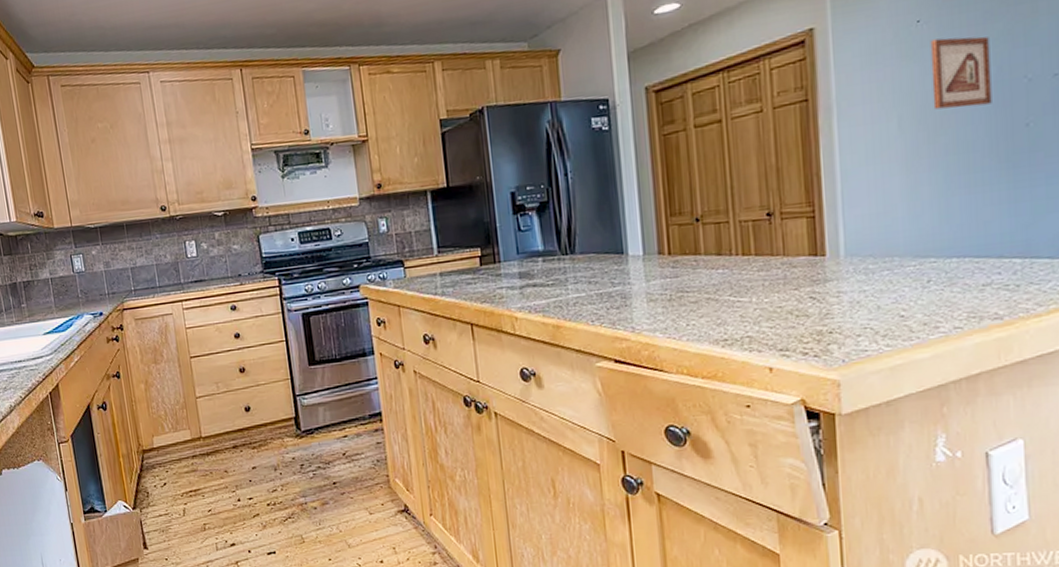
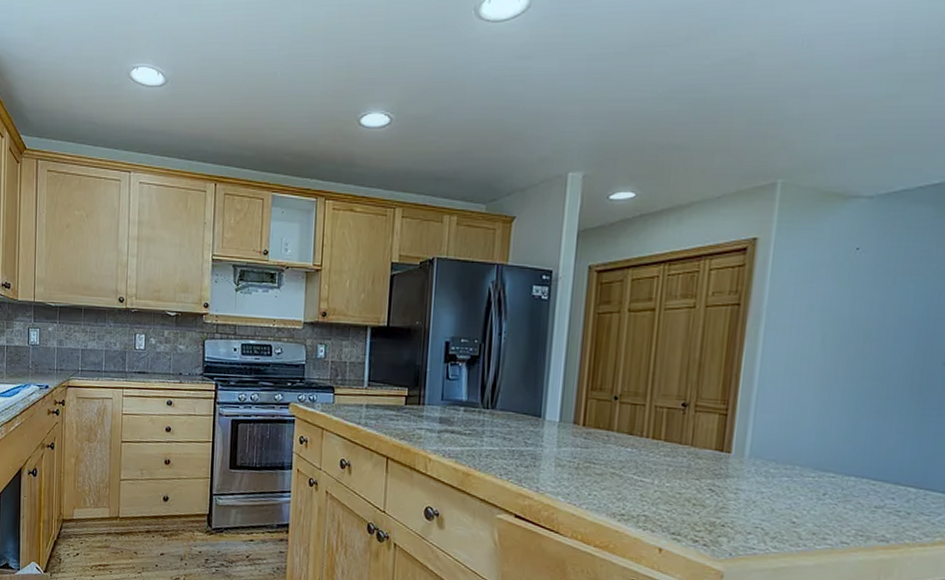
picture frame: present [930,36,992,110] -> none [858,268,923,338]

